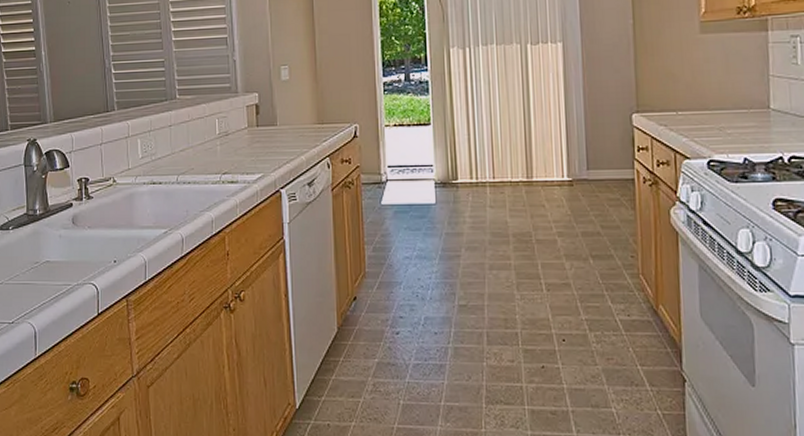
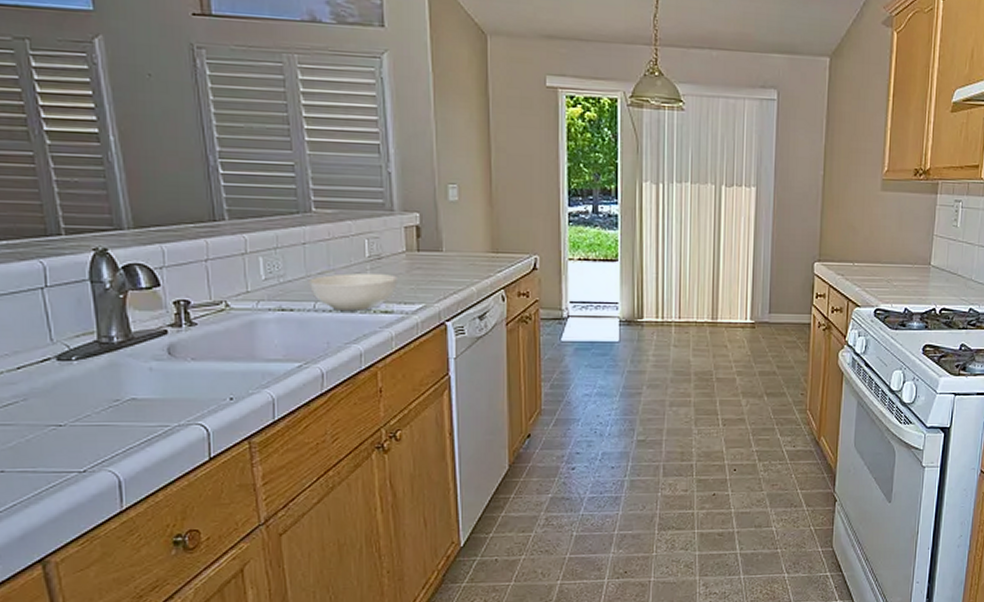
bowl: none [173,148,242,182] -> present [308,273,399,311]

